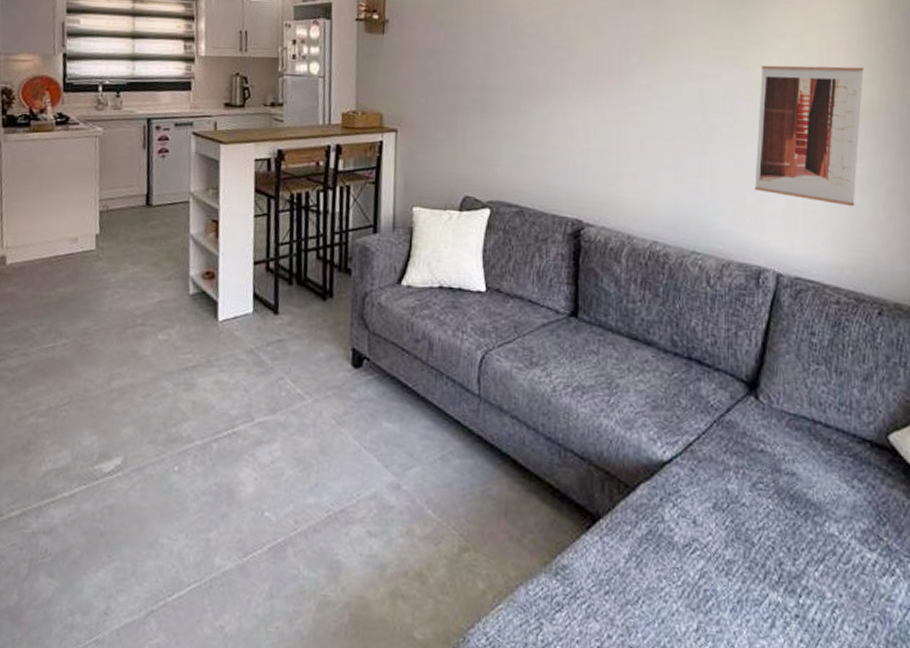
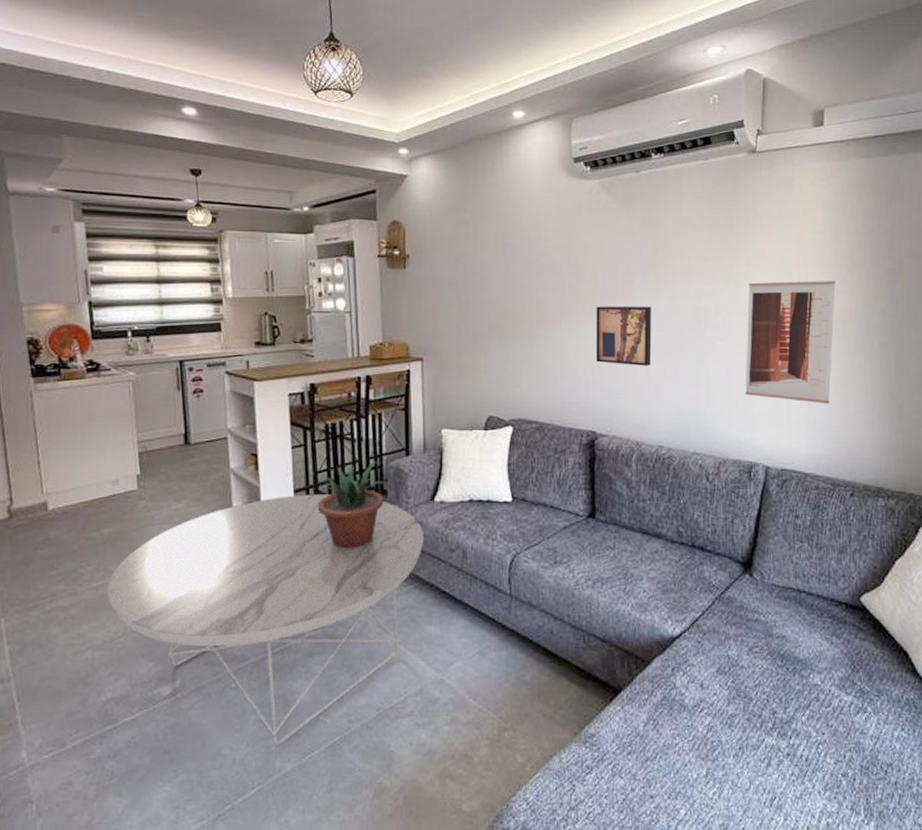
coffee table: none [56,267,389,540] -> present [107,494,425,745]
potted plant: none [277,237,359,331] -> present [317,461,394,549]
wall art: none [586,83,649,152] -> present [596,306,652,366]

